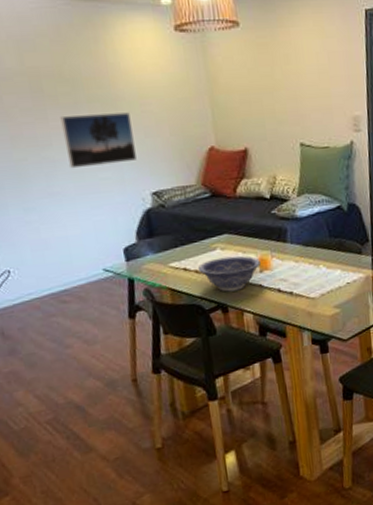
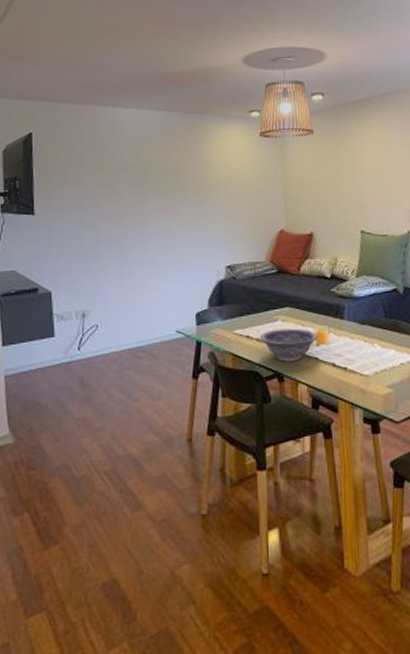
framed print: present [60,112,137,169] -> none [159,199,217,242]

